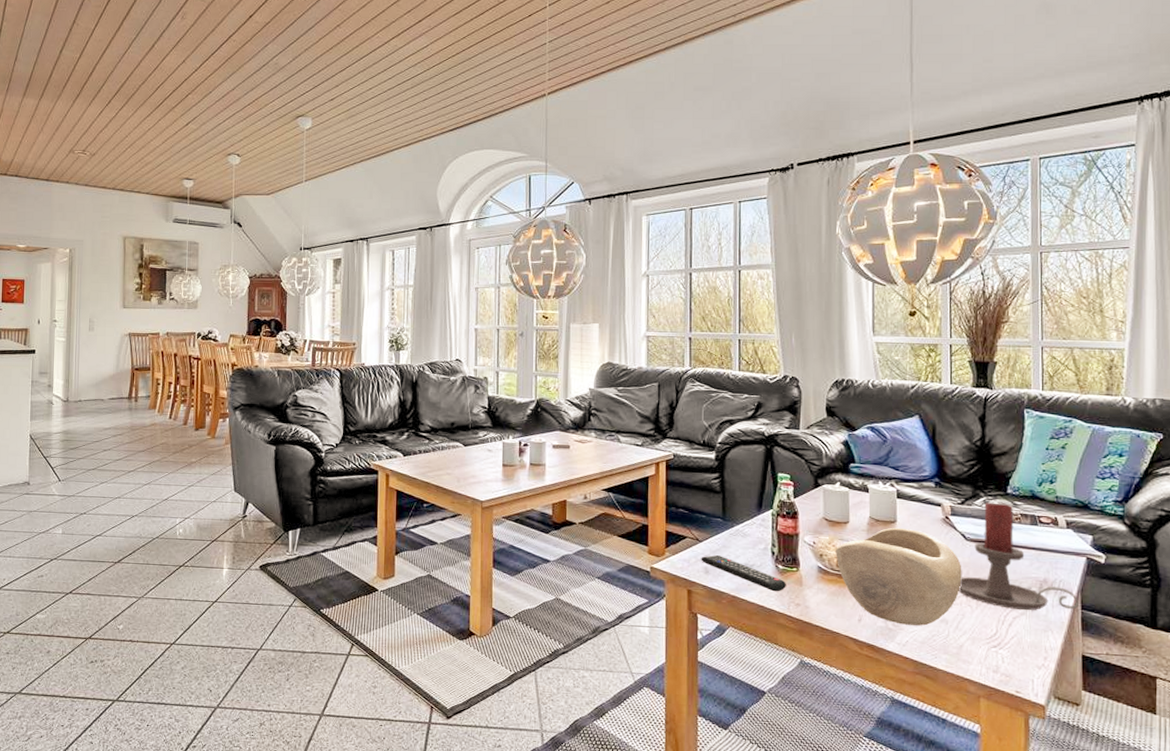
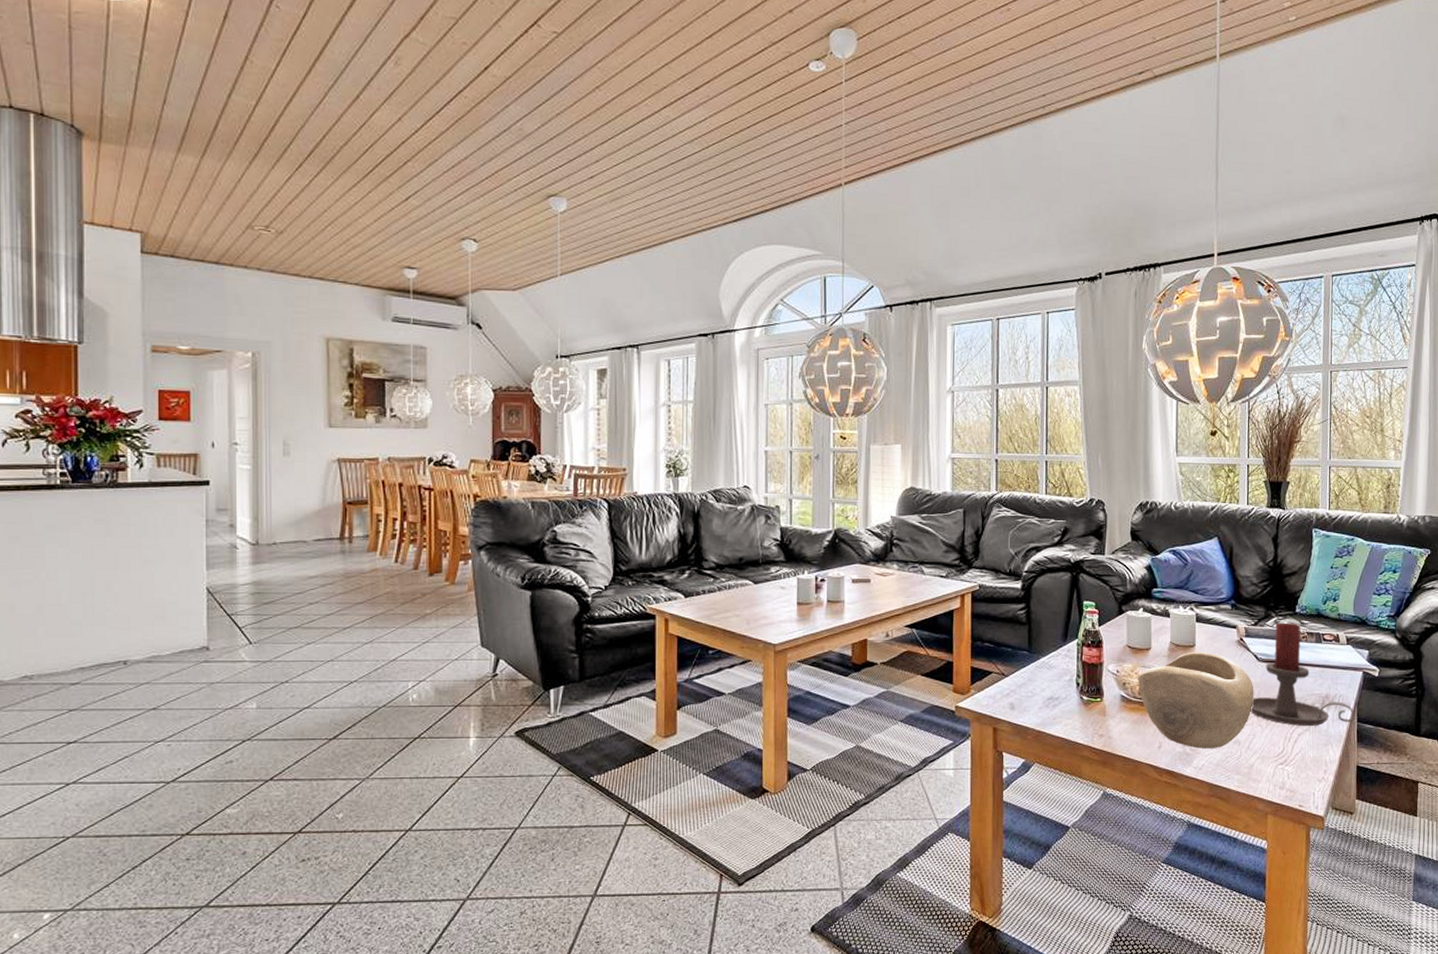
remote control: present [701,554,786,592] -> none [1006,689,1090,724]

